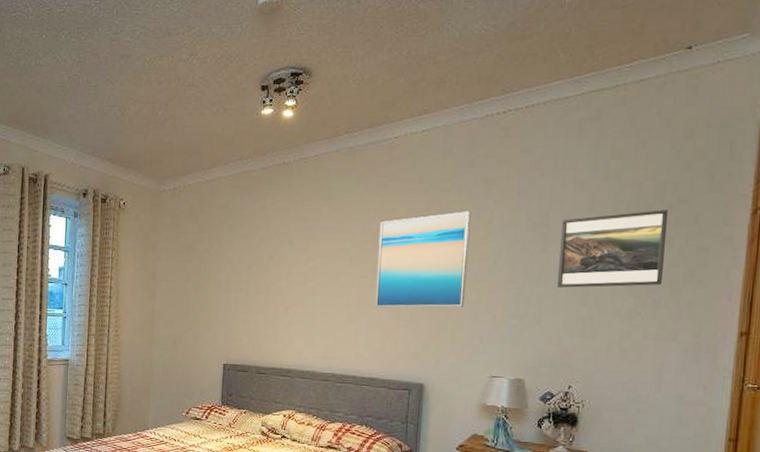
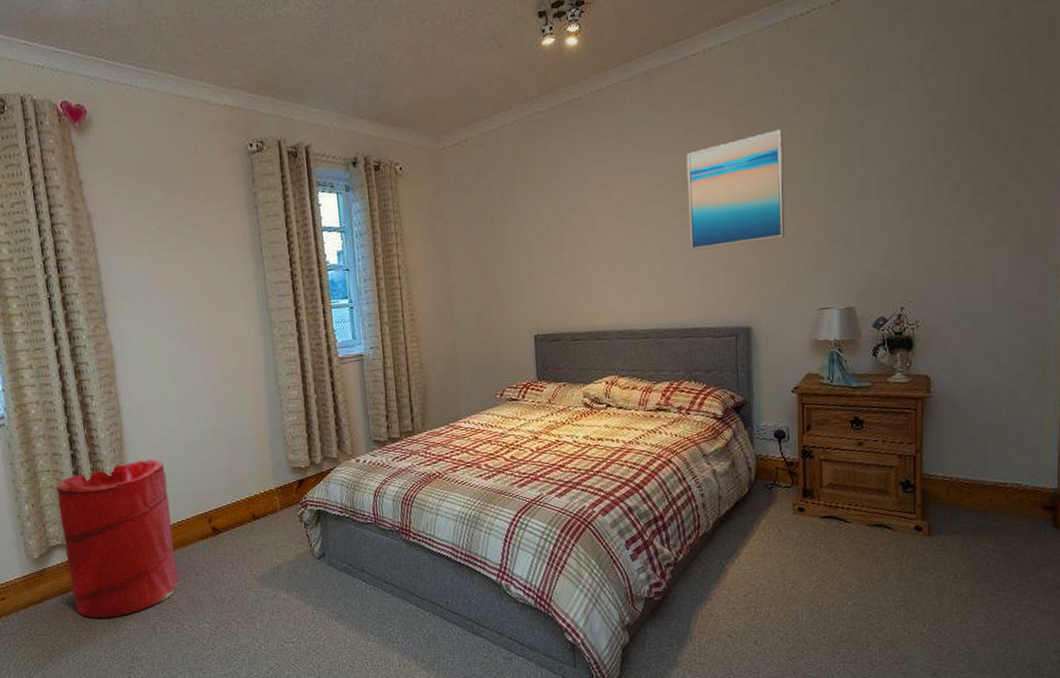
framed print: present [556,210,669,288] -> none [879,102,990,202]

